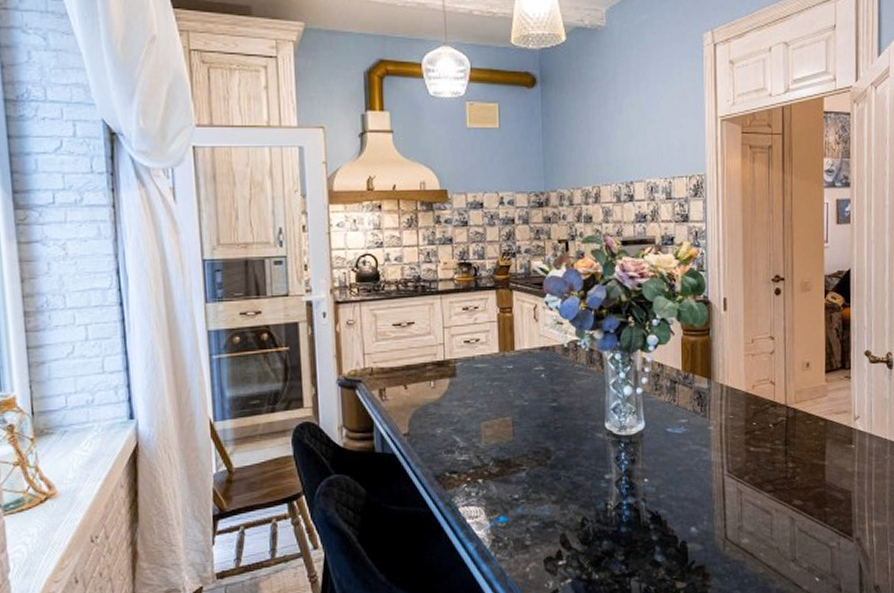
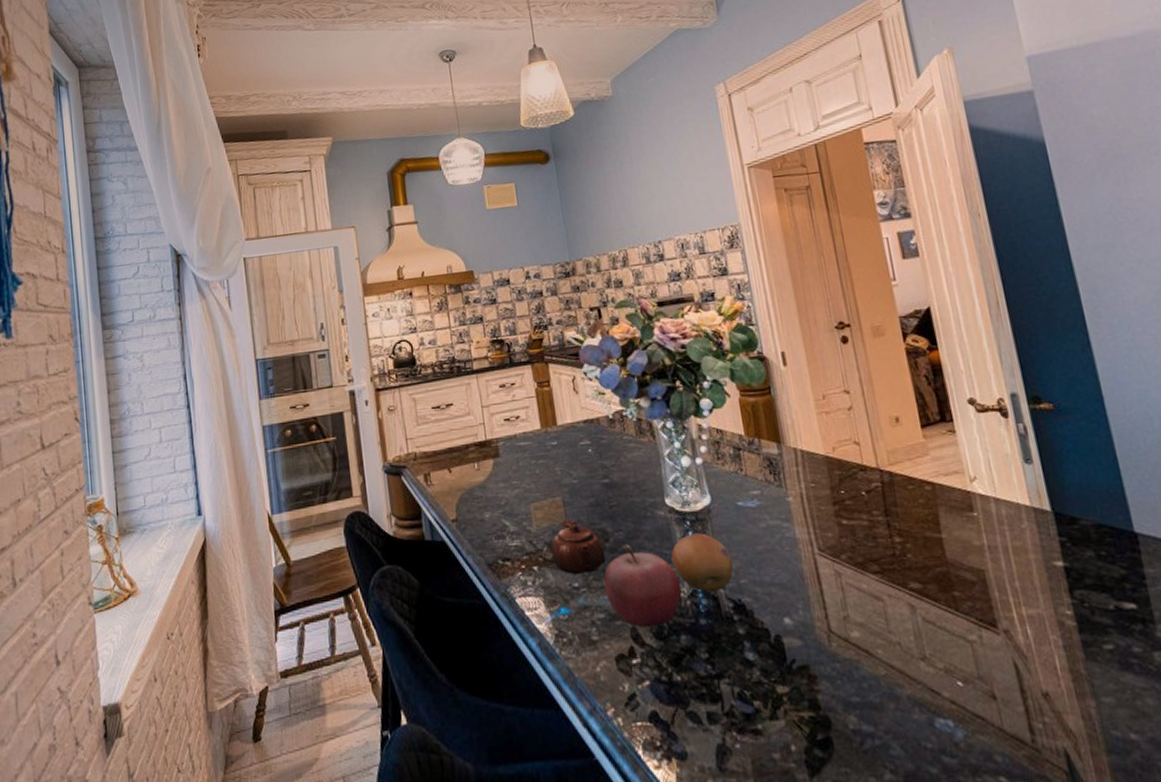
teapot: none [496,437,546,487] -> present [551,518,606,575]
fruit: none [542,462,609,534] -> present [604,544,682,628]
fruit: none [604,454,656,505] -> present [671,533,734,592]

